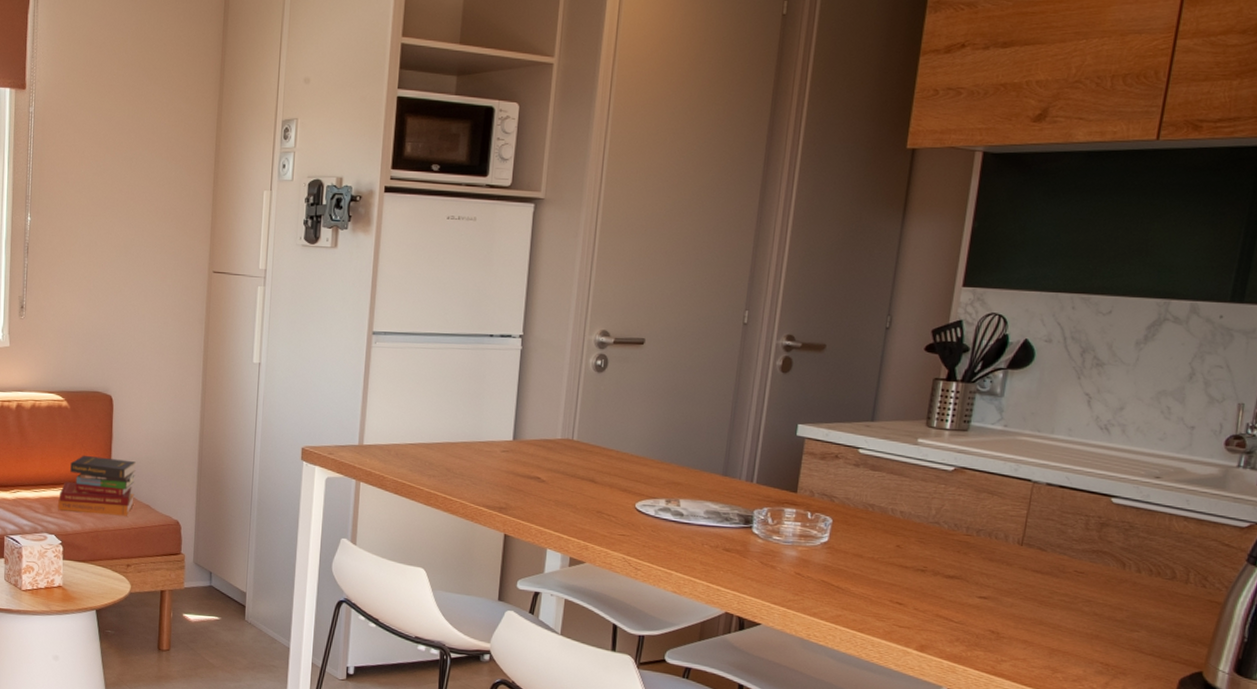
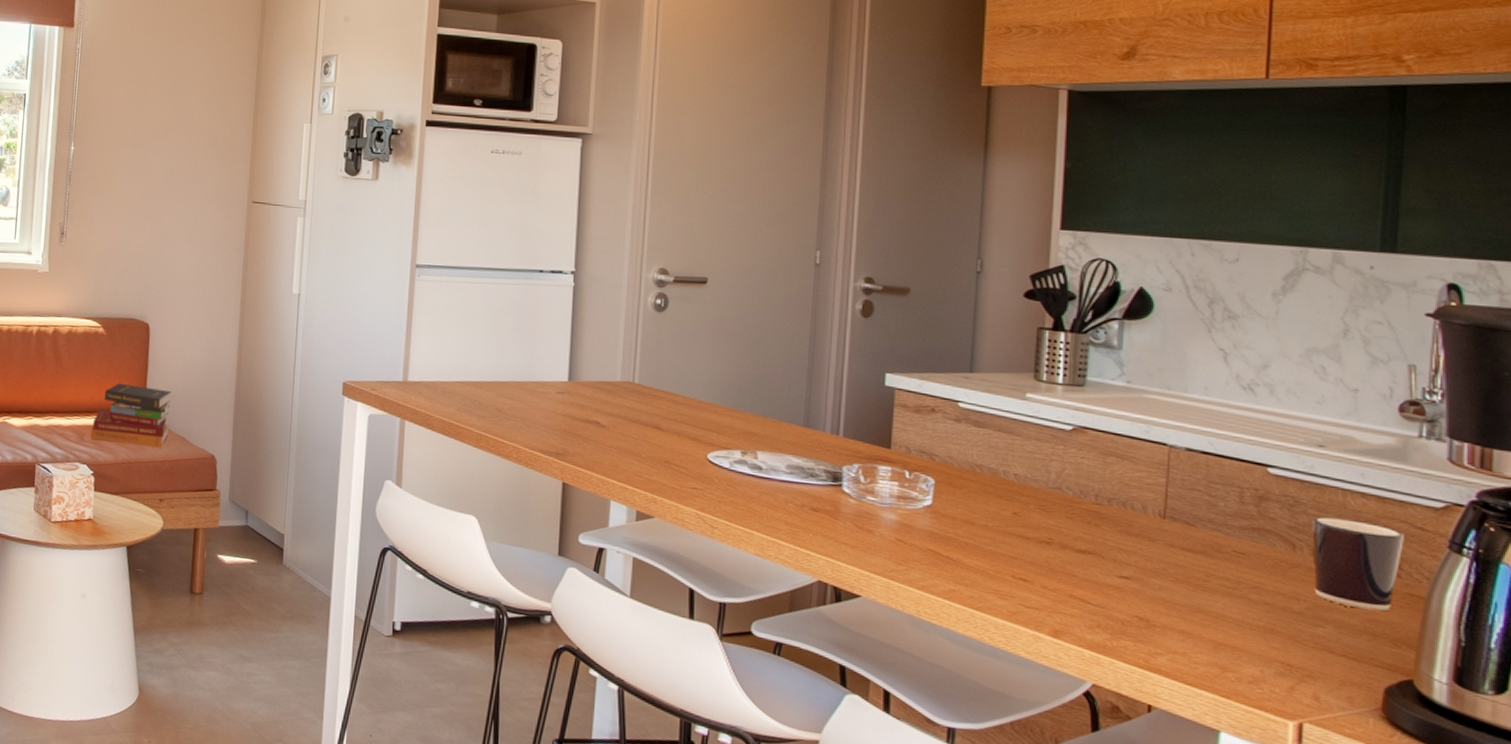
mug: none [1135,539,1213,617] -> present [1312,516,1404,612]

